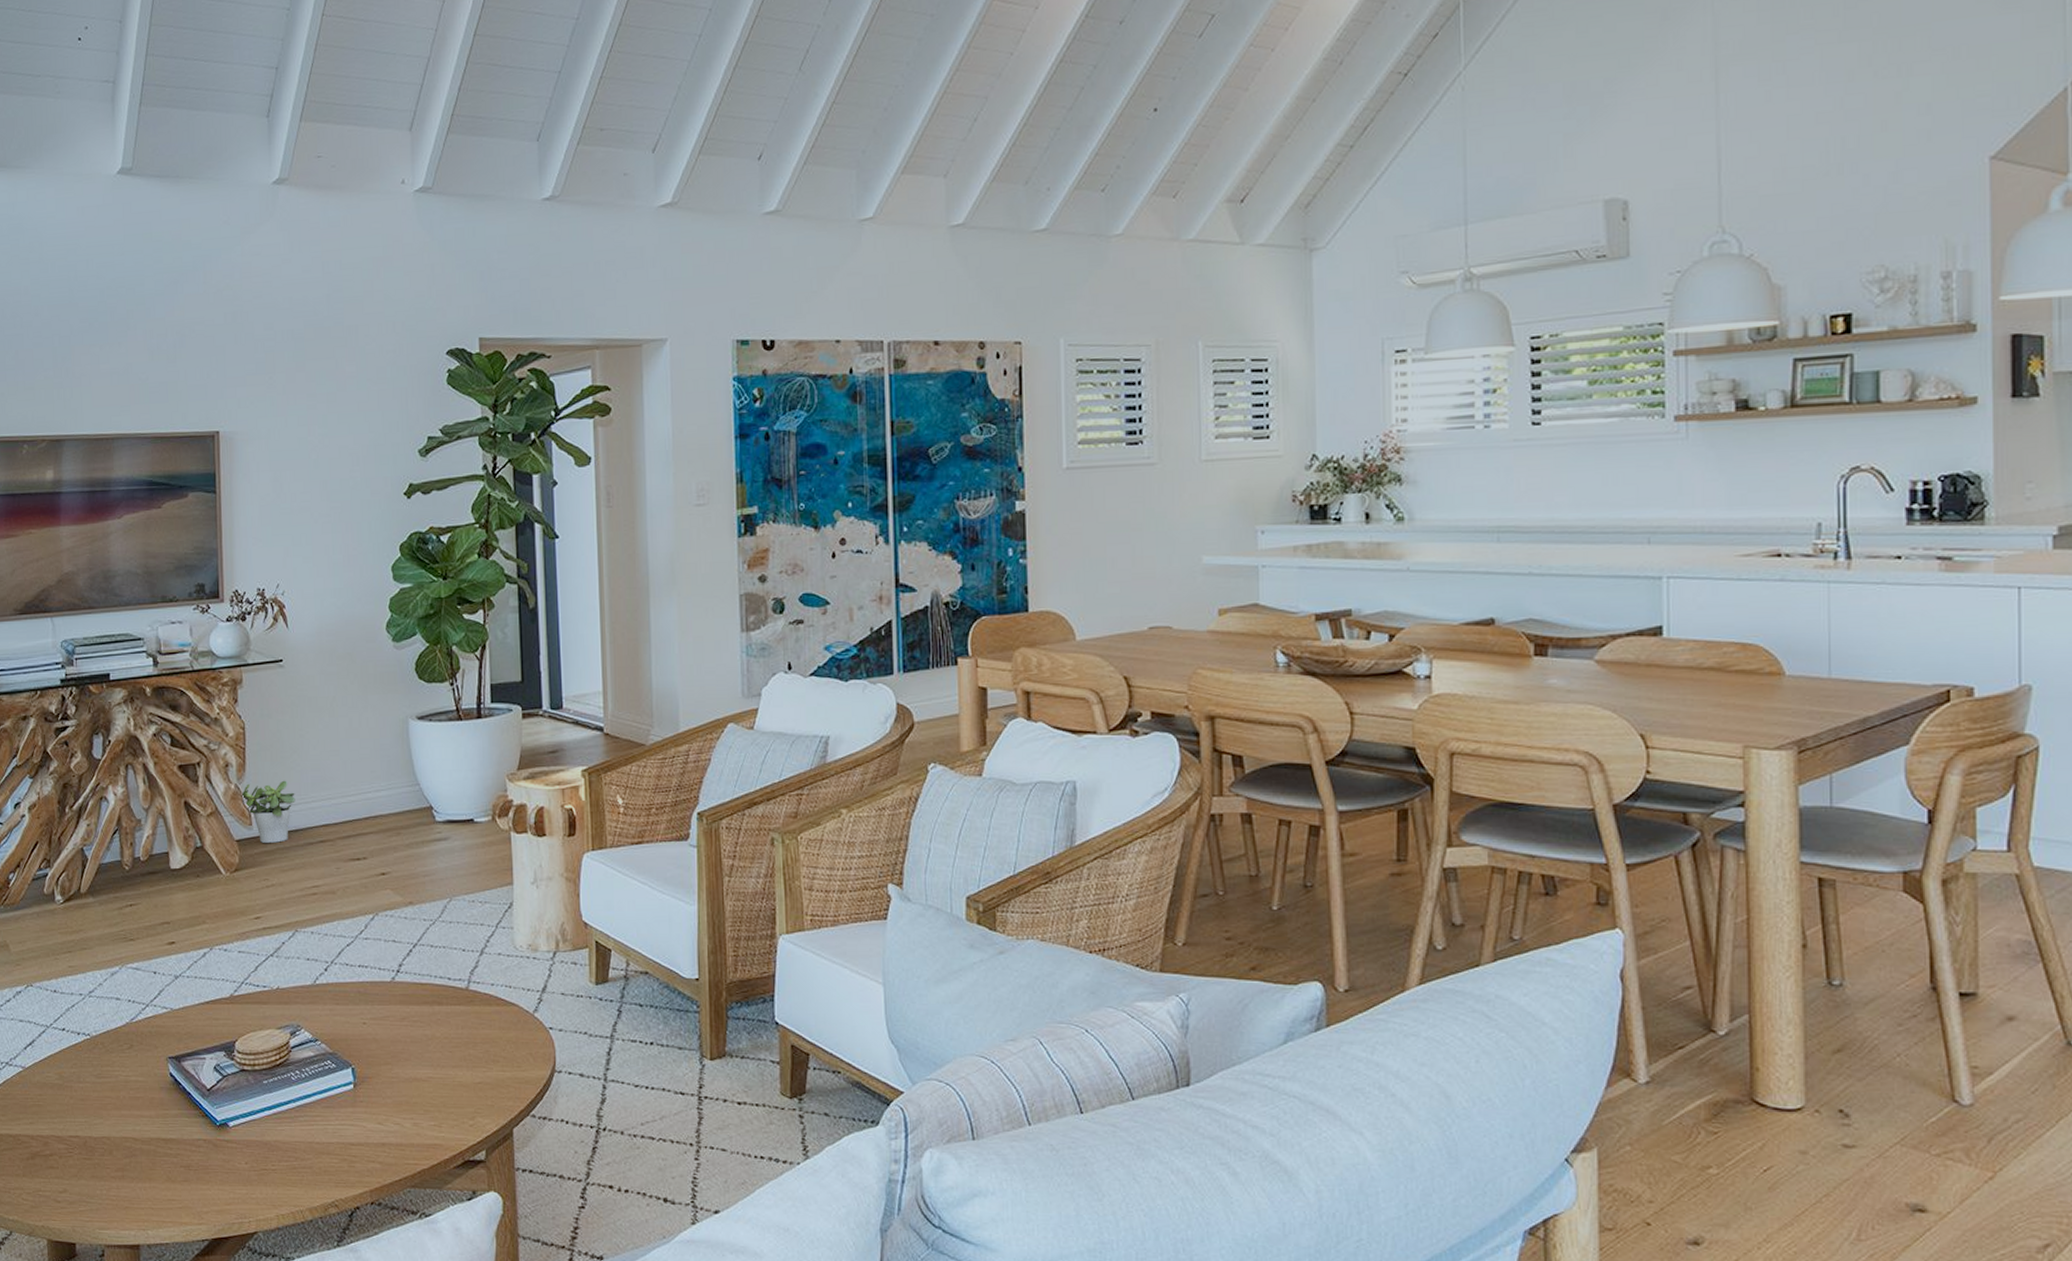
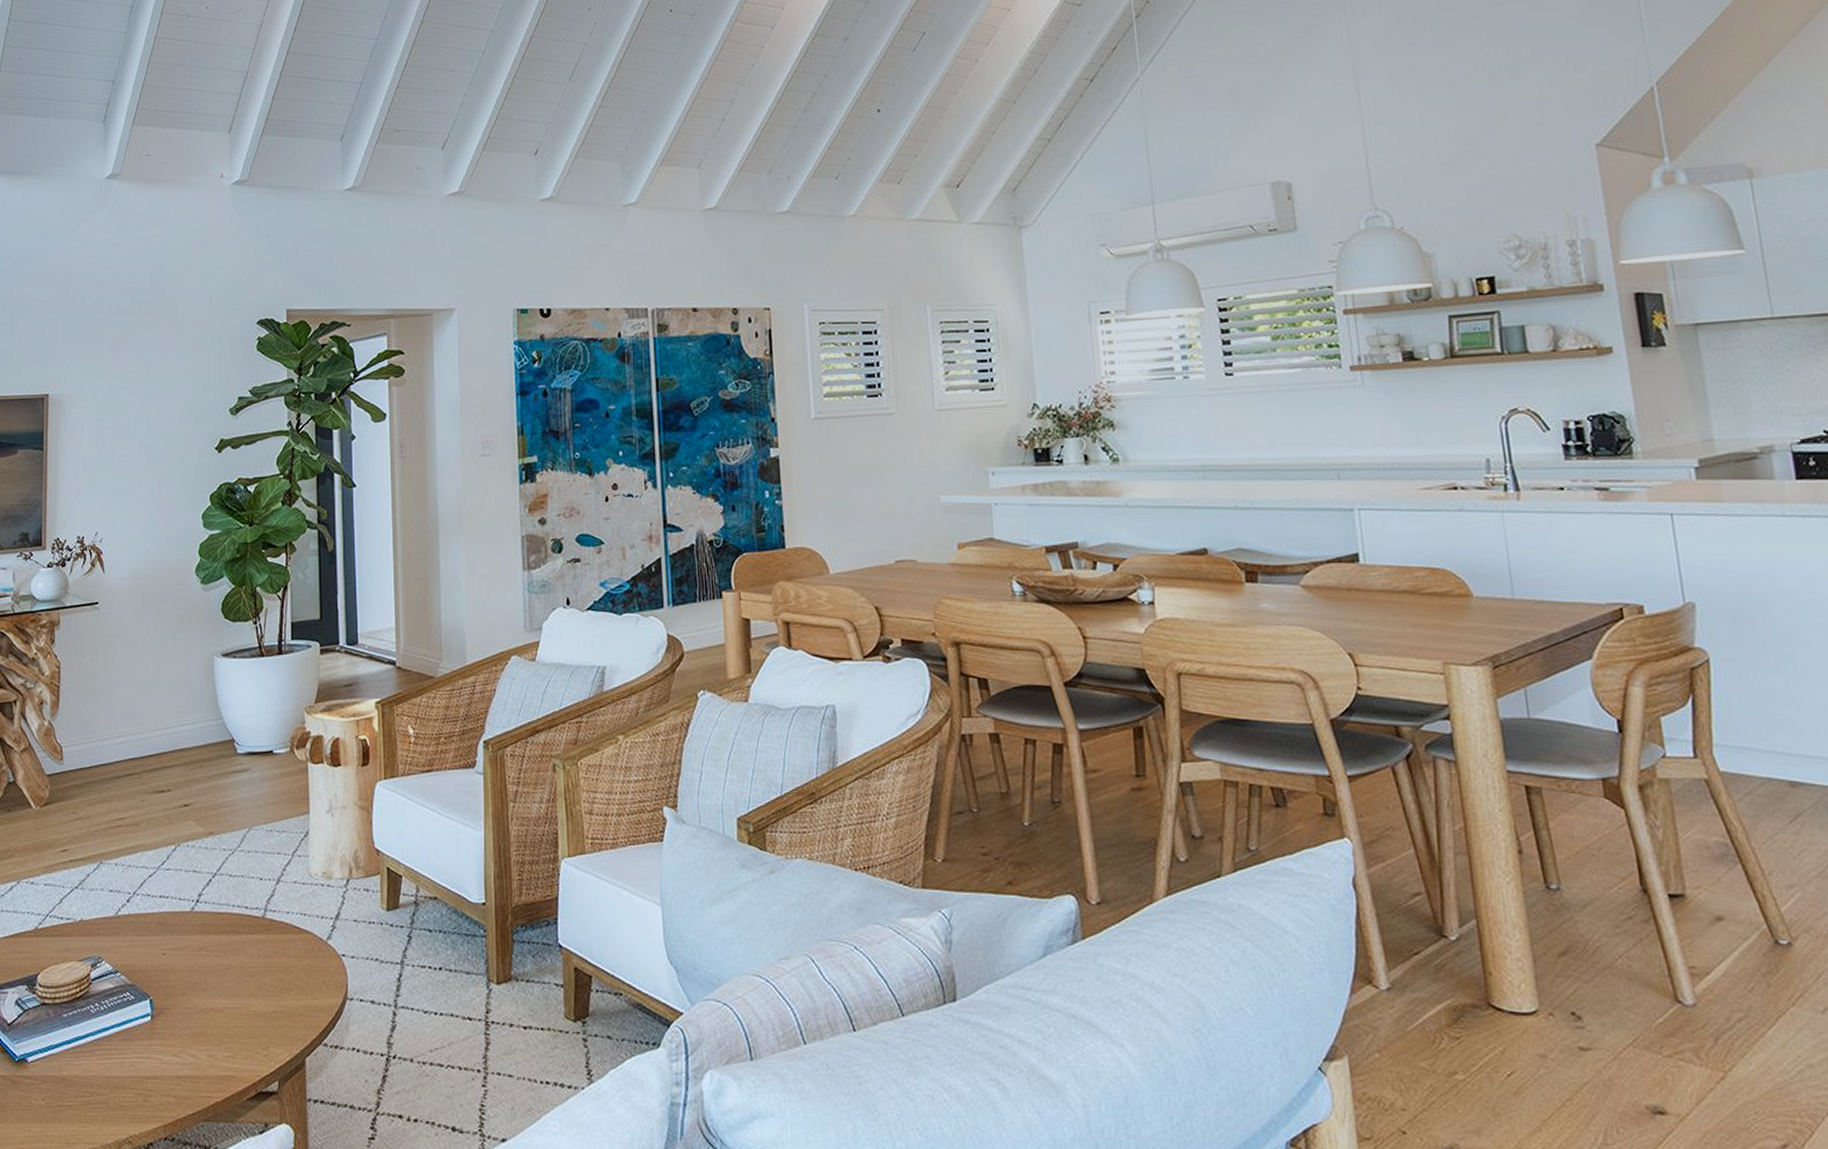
potted plant: present [240,780,295,843] -> none [53,716,105,777]

